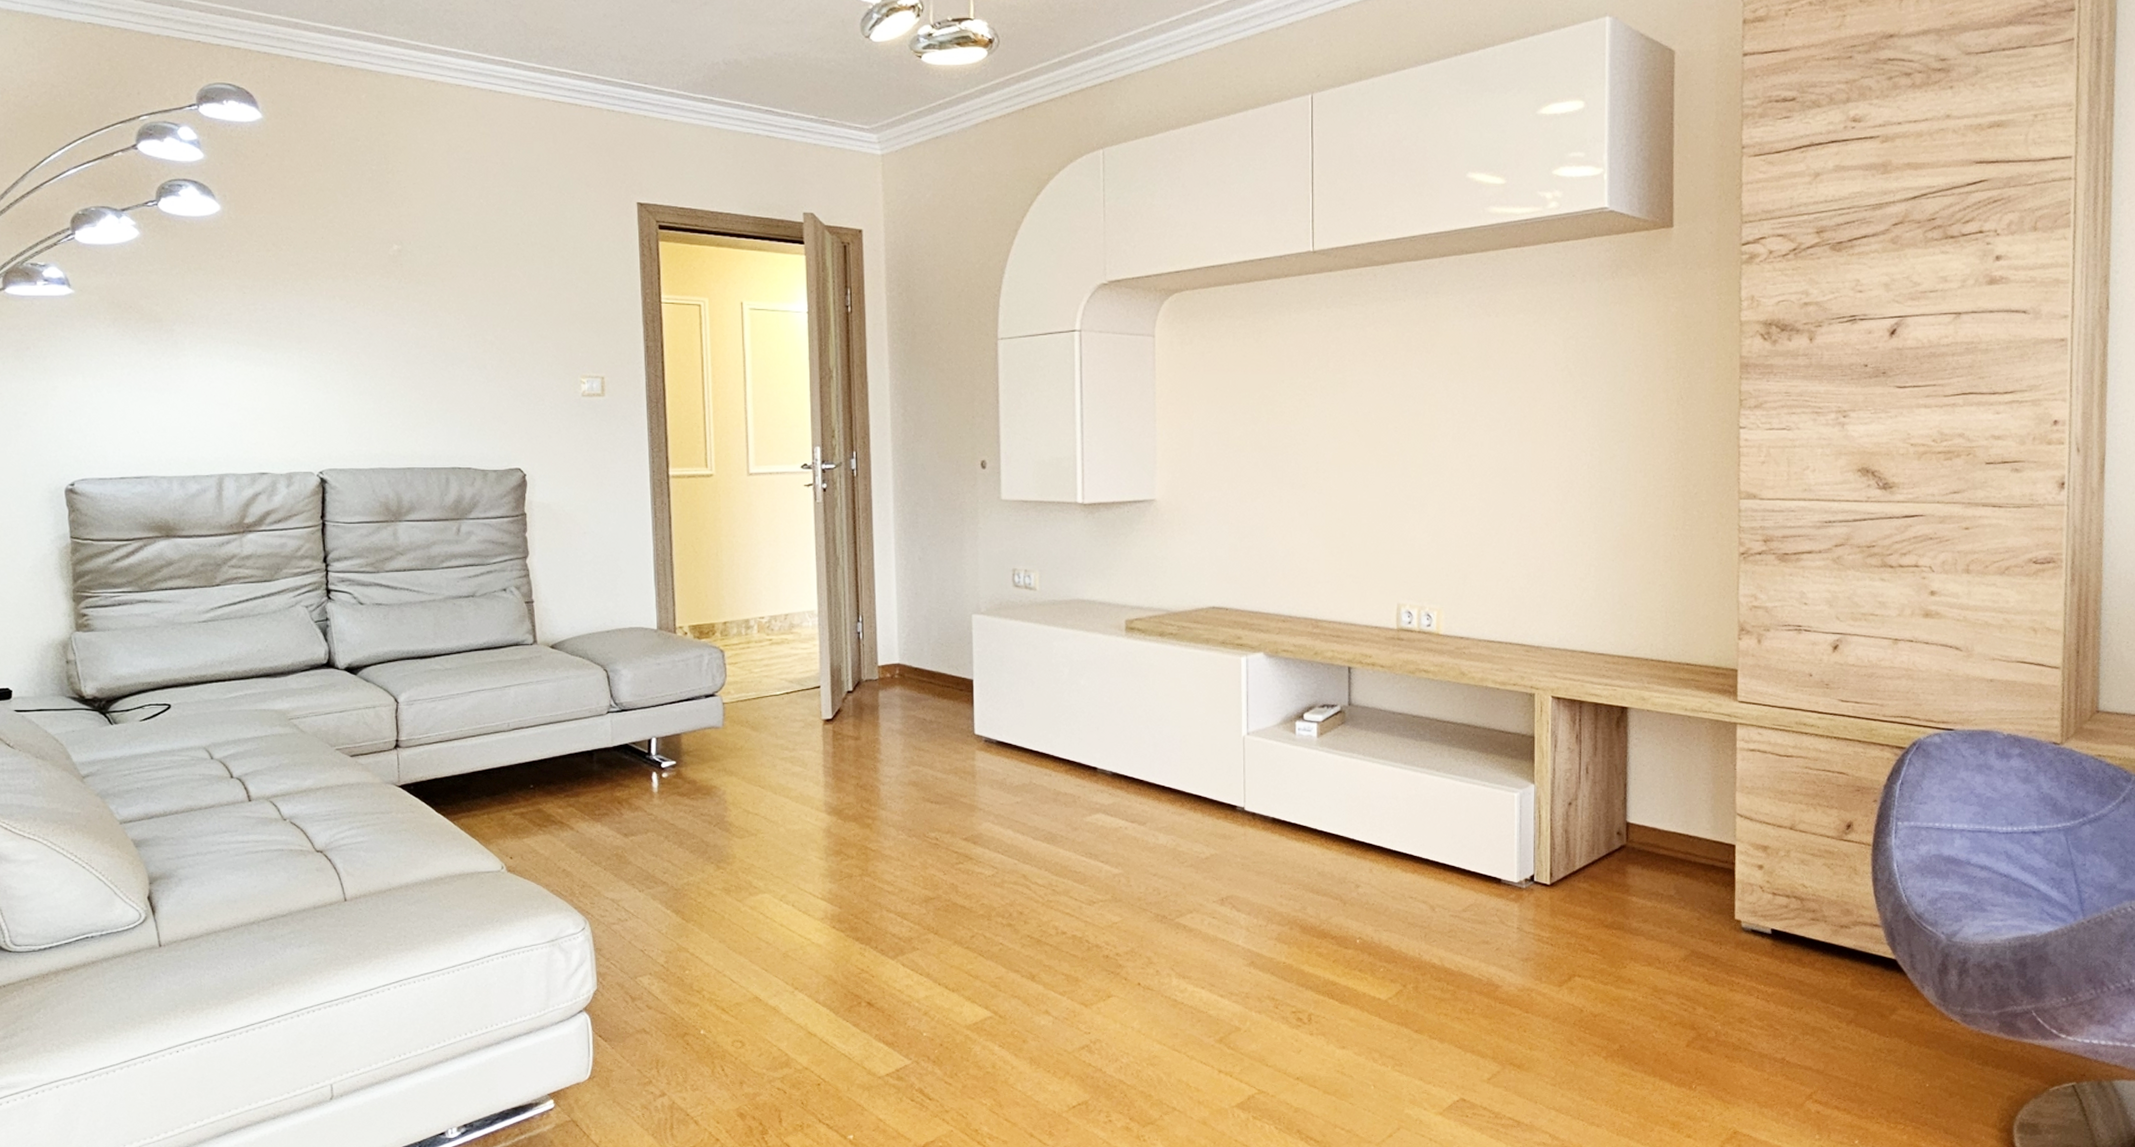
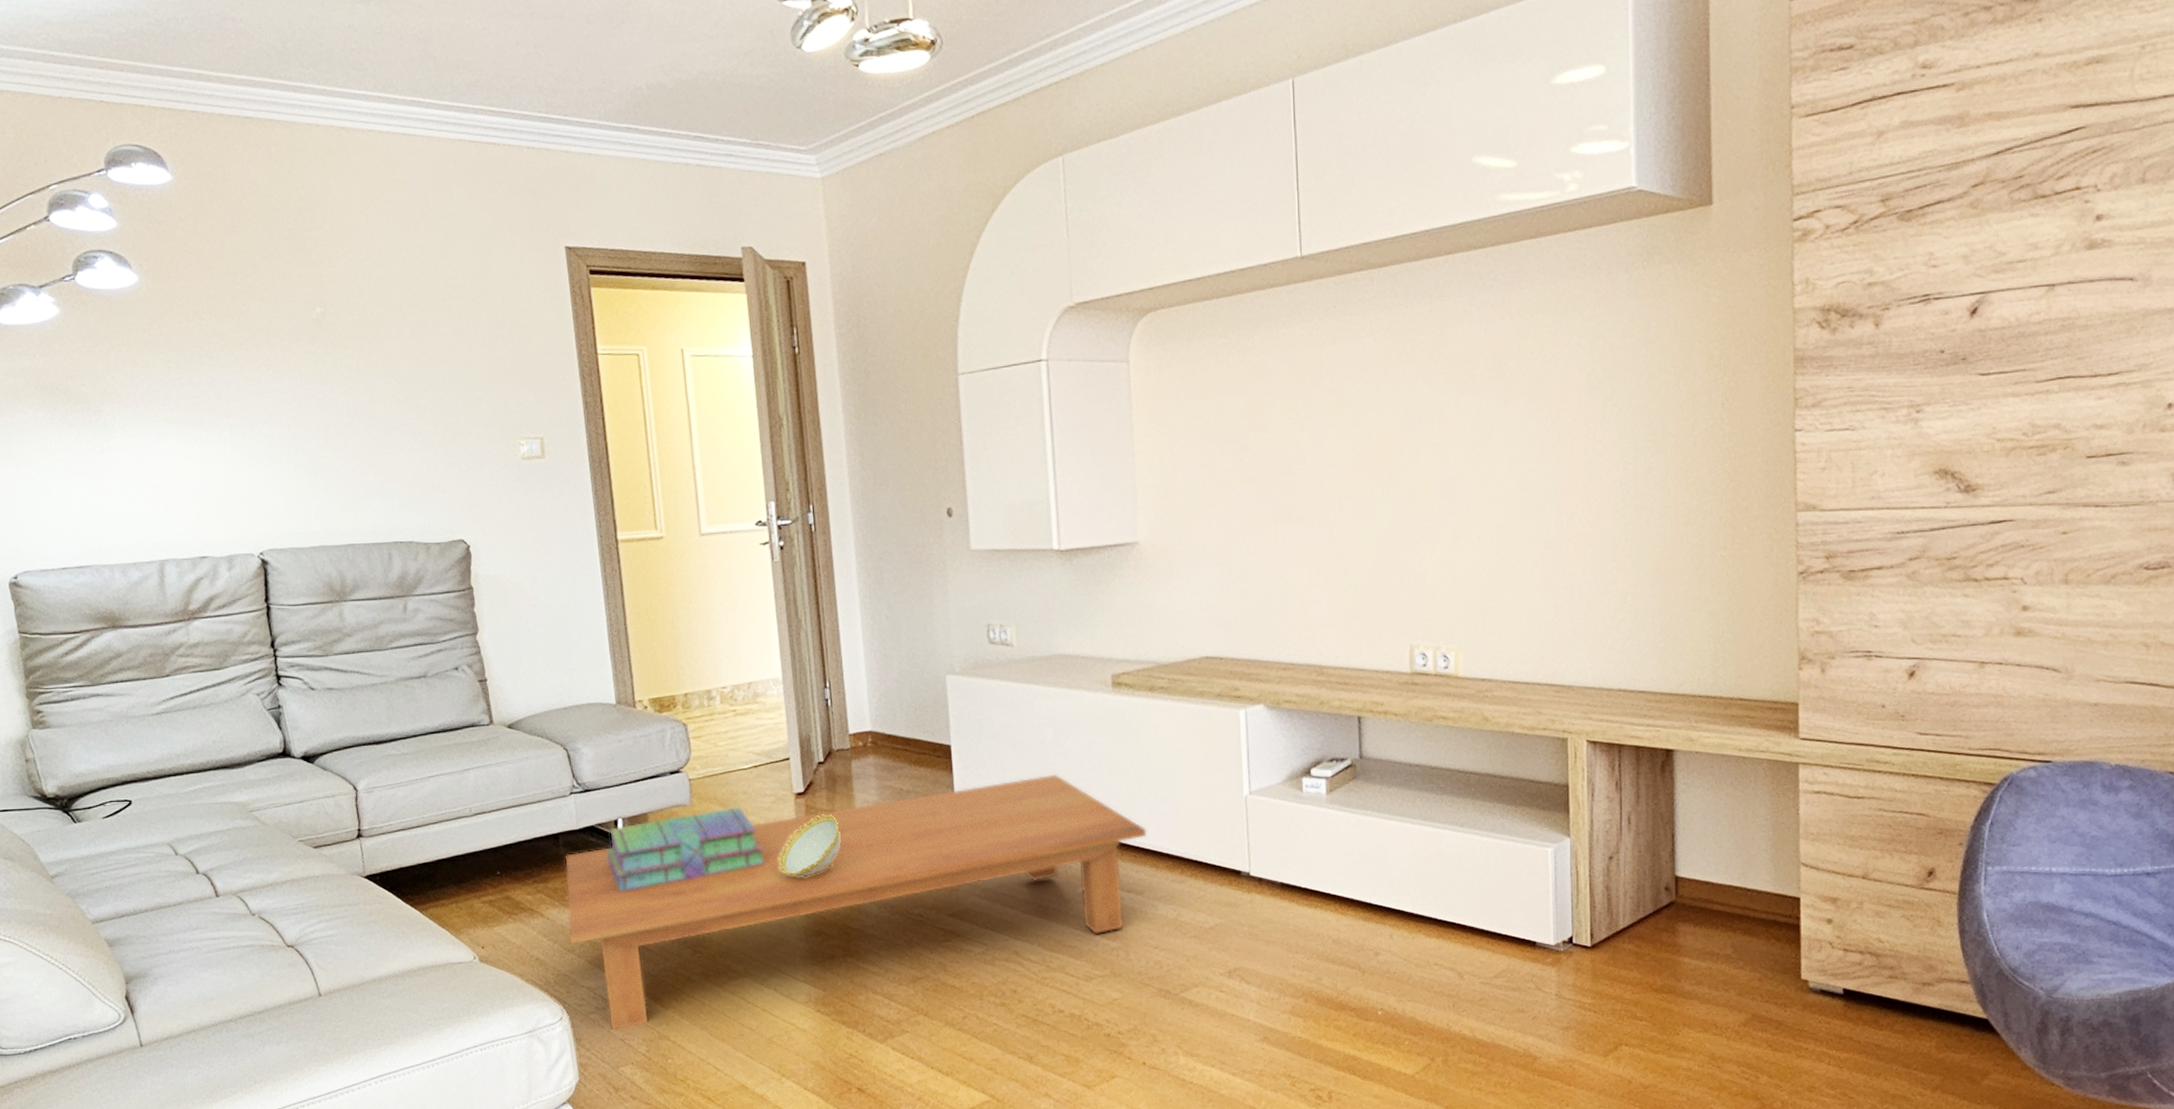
coffee table: none [596,710,1152,941] -> present [564,774,1147,1030]
stack of books: none [639,730,791,808] -> present [607,806,765,892]
decorative bowl: none [803,740,865,799] -> present [778,814,841,877]

